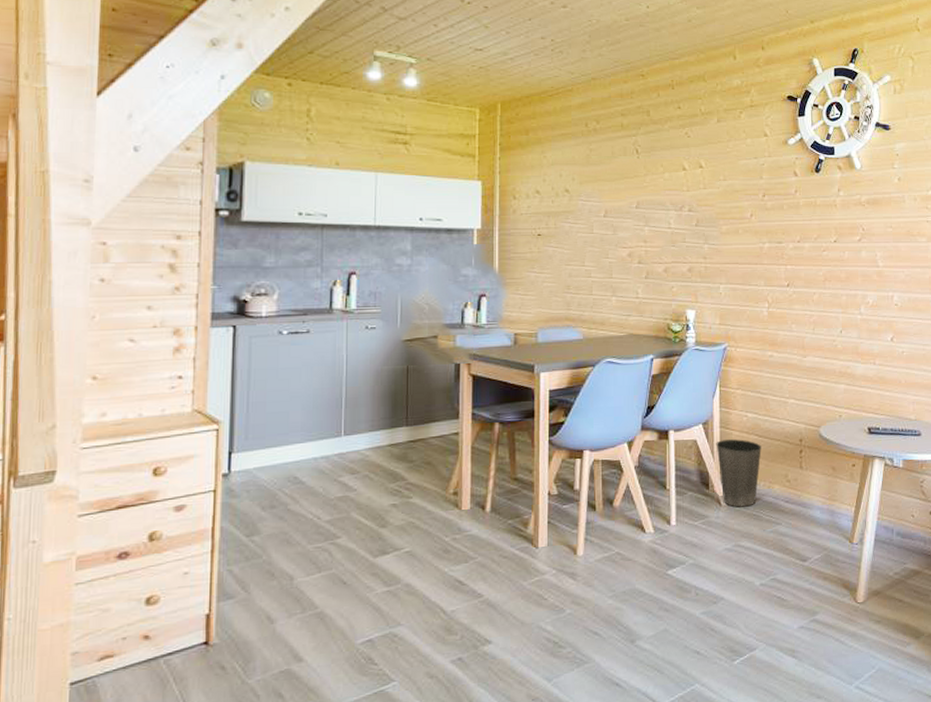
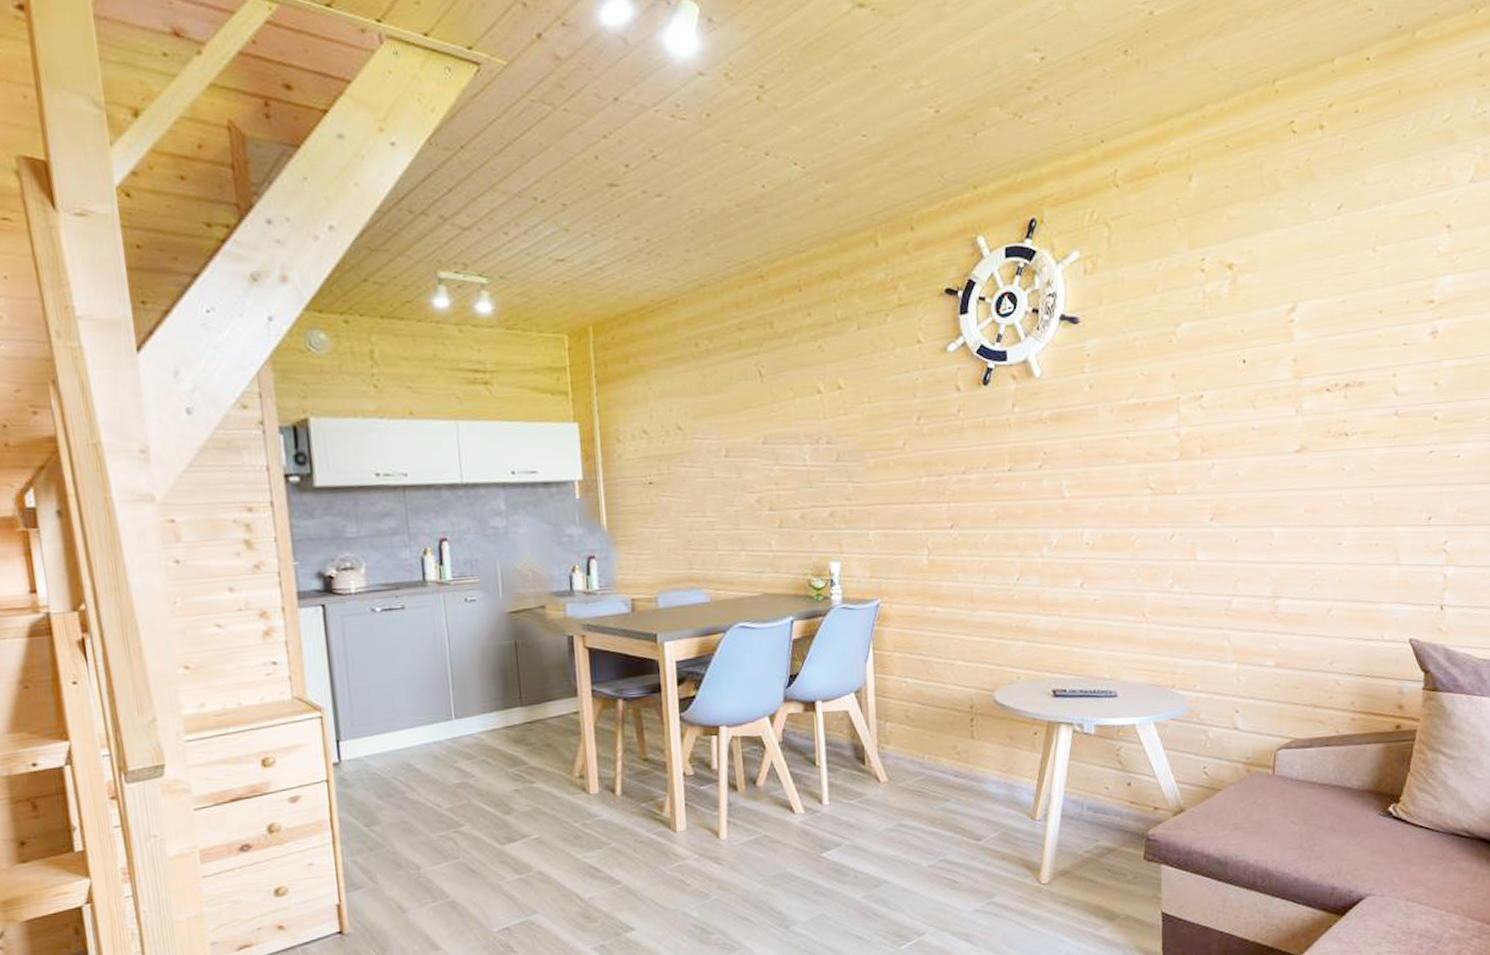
waste basket: present [716,439,762,507] -> none [871,708,925,784]

